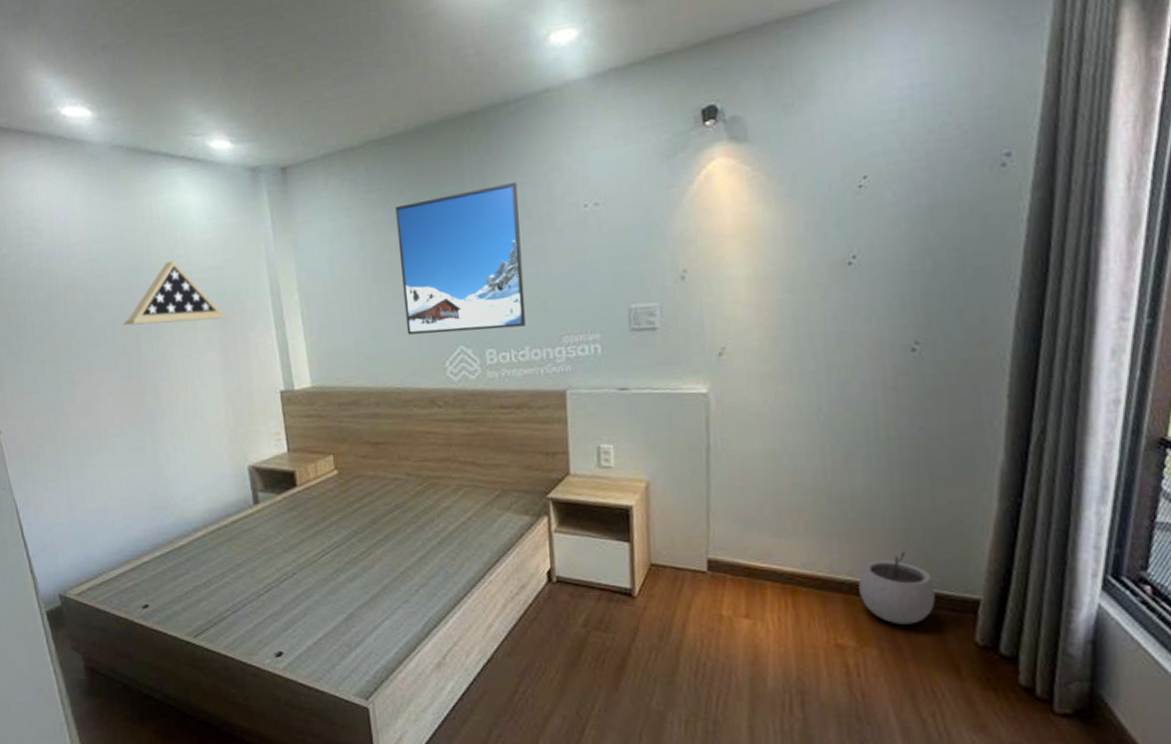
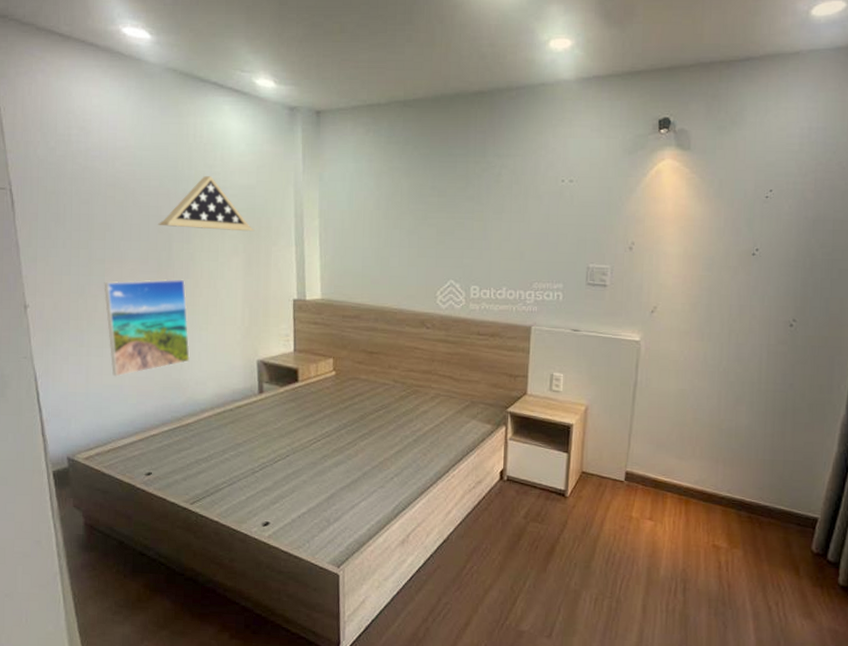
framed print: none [74,382,175,501] -> present [104,279,191,377]
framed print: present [395,181,526,335] -> none [408,153,511,271]
plant pot: present [859,551,935,625] -> none [734,477,788,533]

